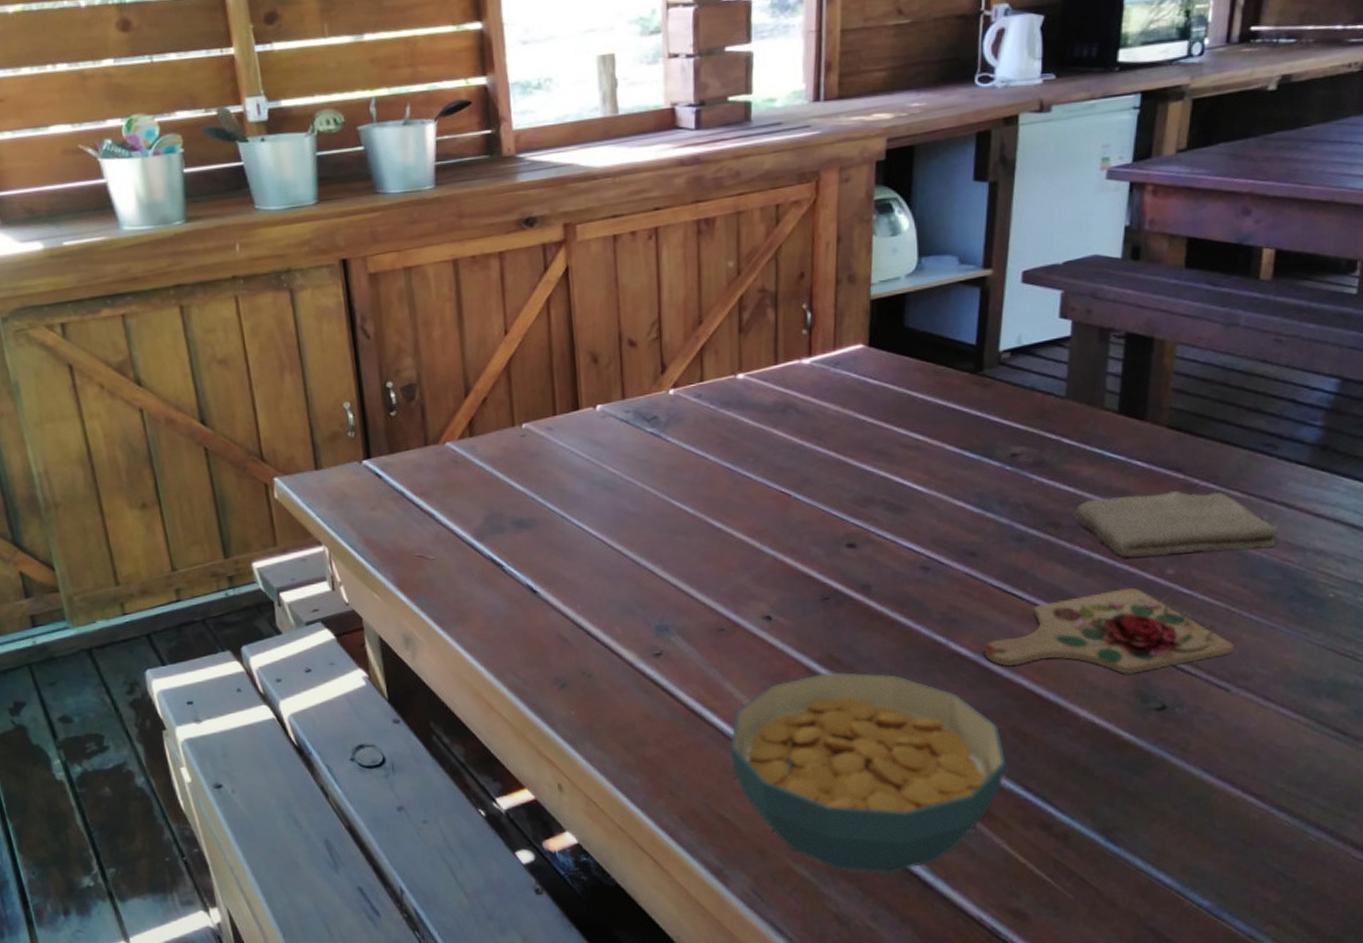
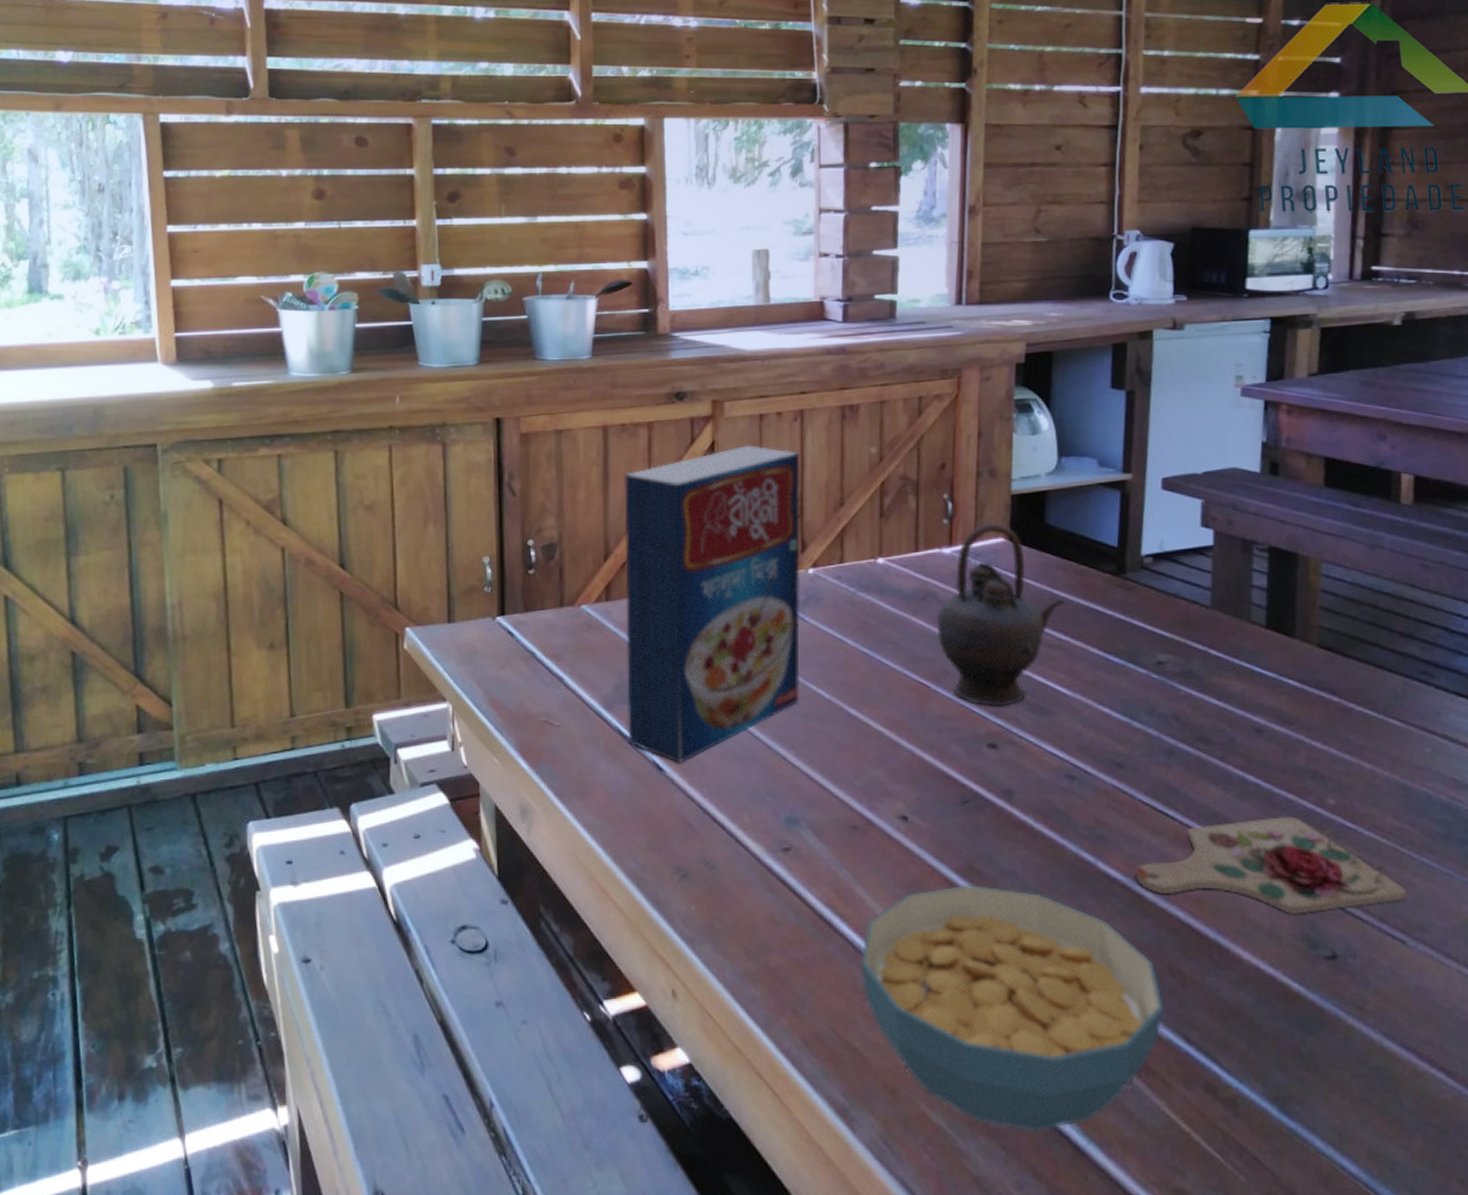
cereal box: none [478,268,665,585] -> present [623,445,801,763]
teapot: none [796,329,922,510] -> present [936,522,1064,707]
washcloth: present [1074,491,1277,558] -> none [1226,714,1443,785]

